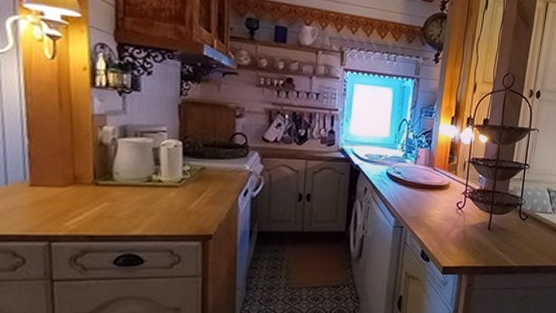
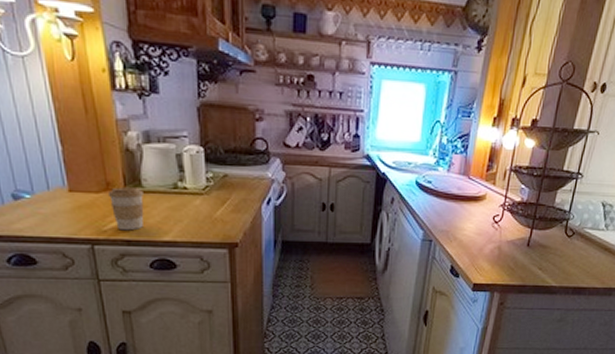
coffee cup: none [74,181,114,226] -> present [107,187,144,231]

